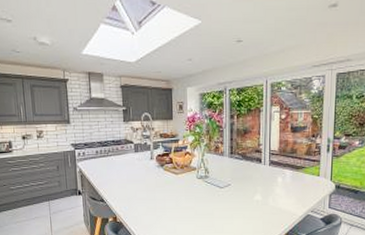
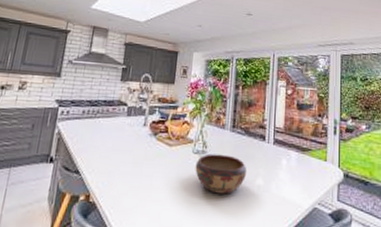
decorative bowl: none [200,177,247,209] -> present [195,154,247,195]

